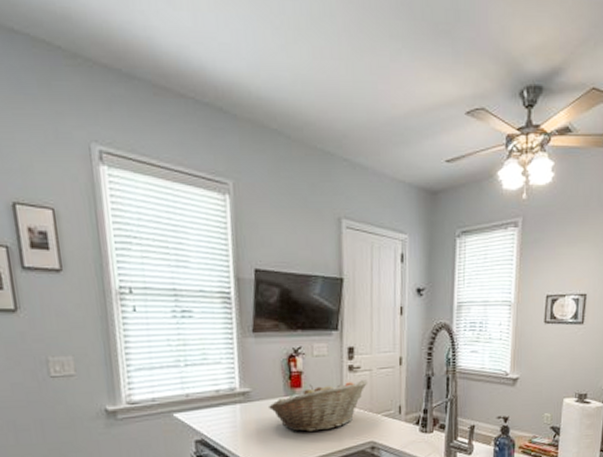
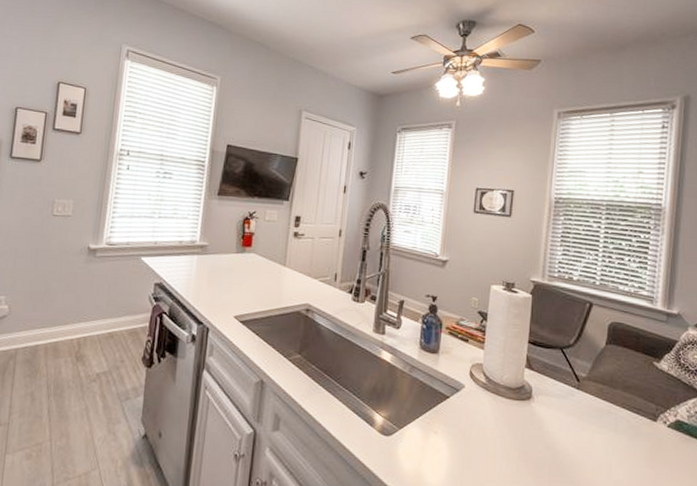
fruit basket: present [267,380,368,432] -> none [220,245,310,289]

